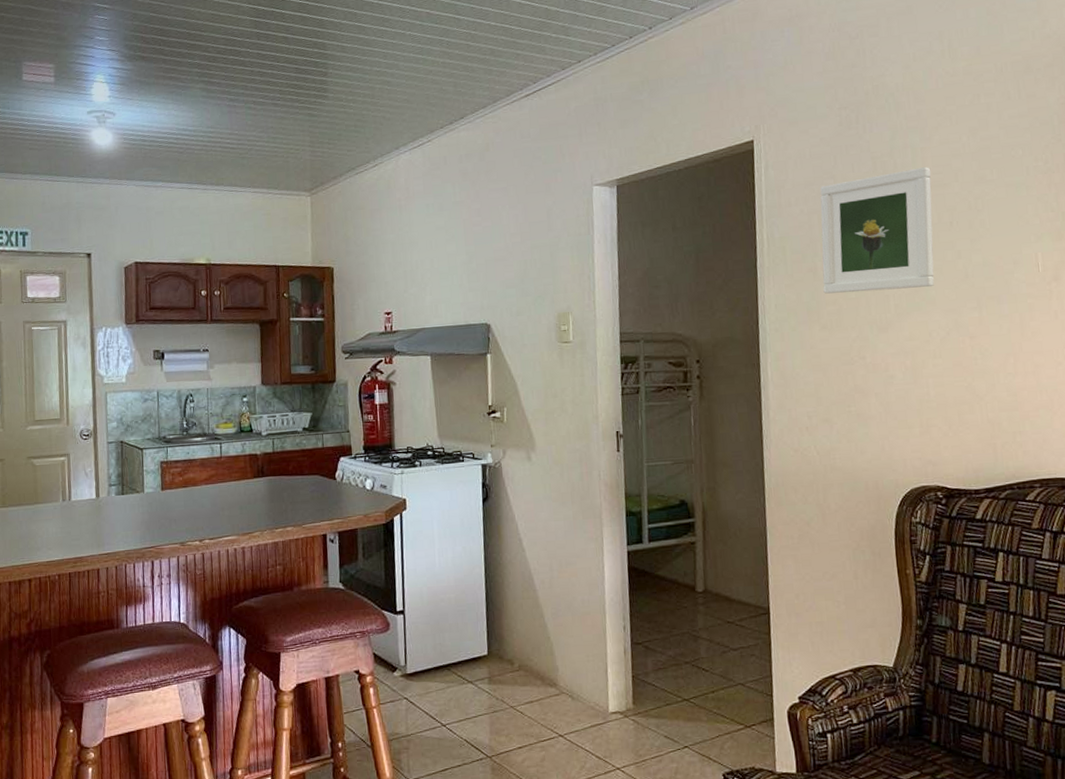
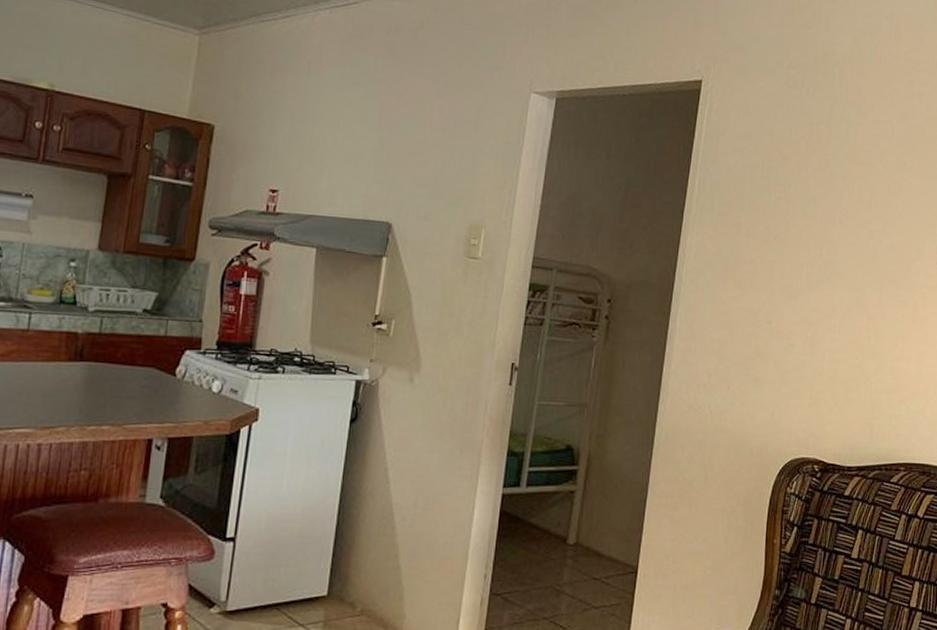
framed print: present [820,167,934,294] -> none [743,141,861,262]

